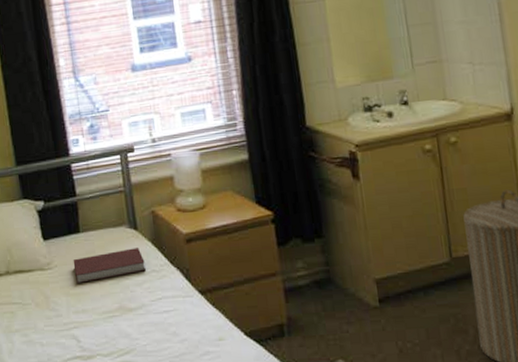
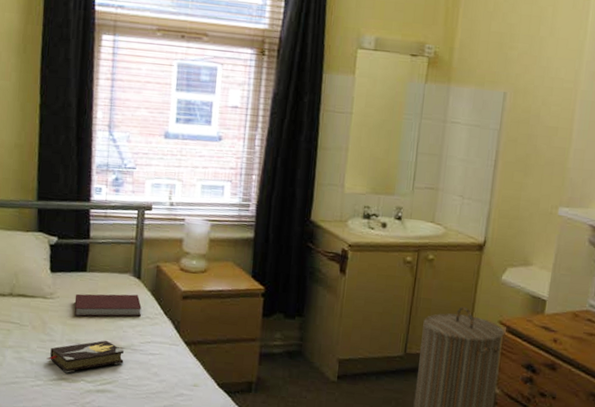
hardback book: none [56,304,138,350] -> present [46,340,125,373]

